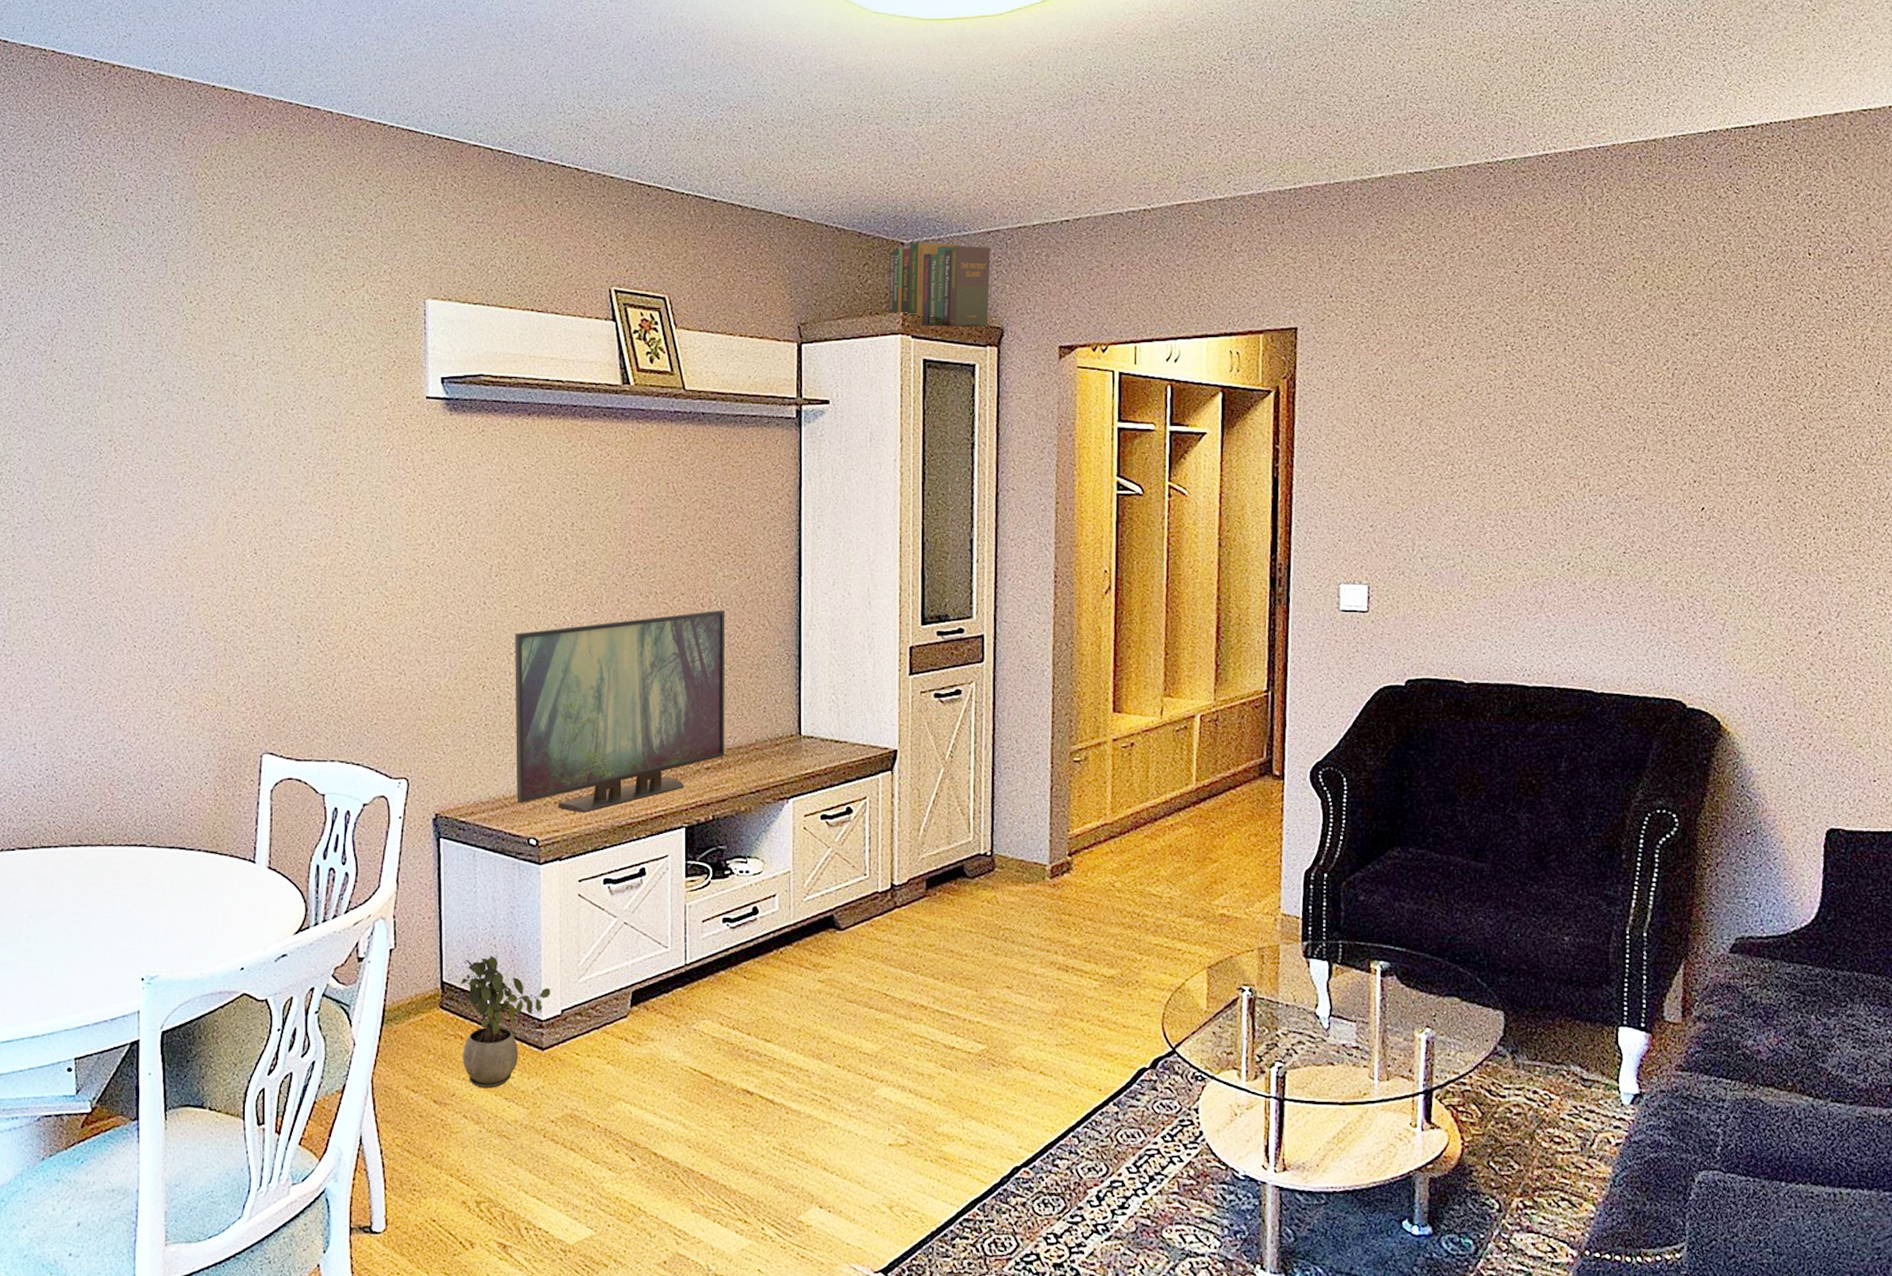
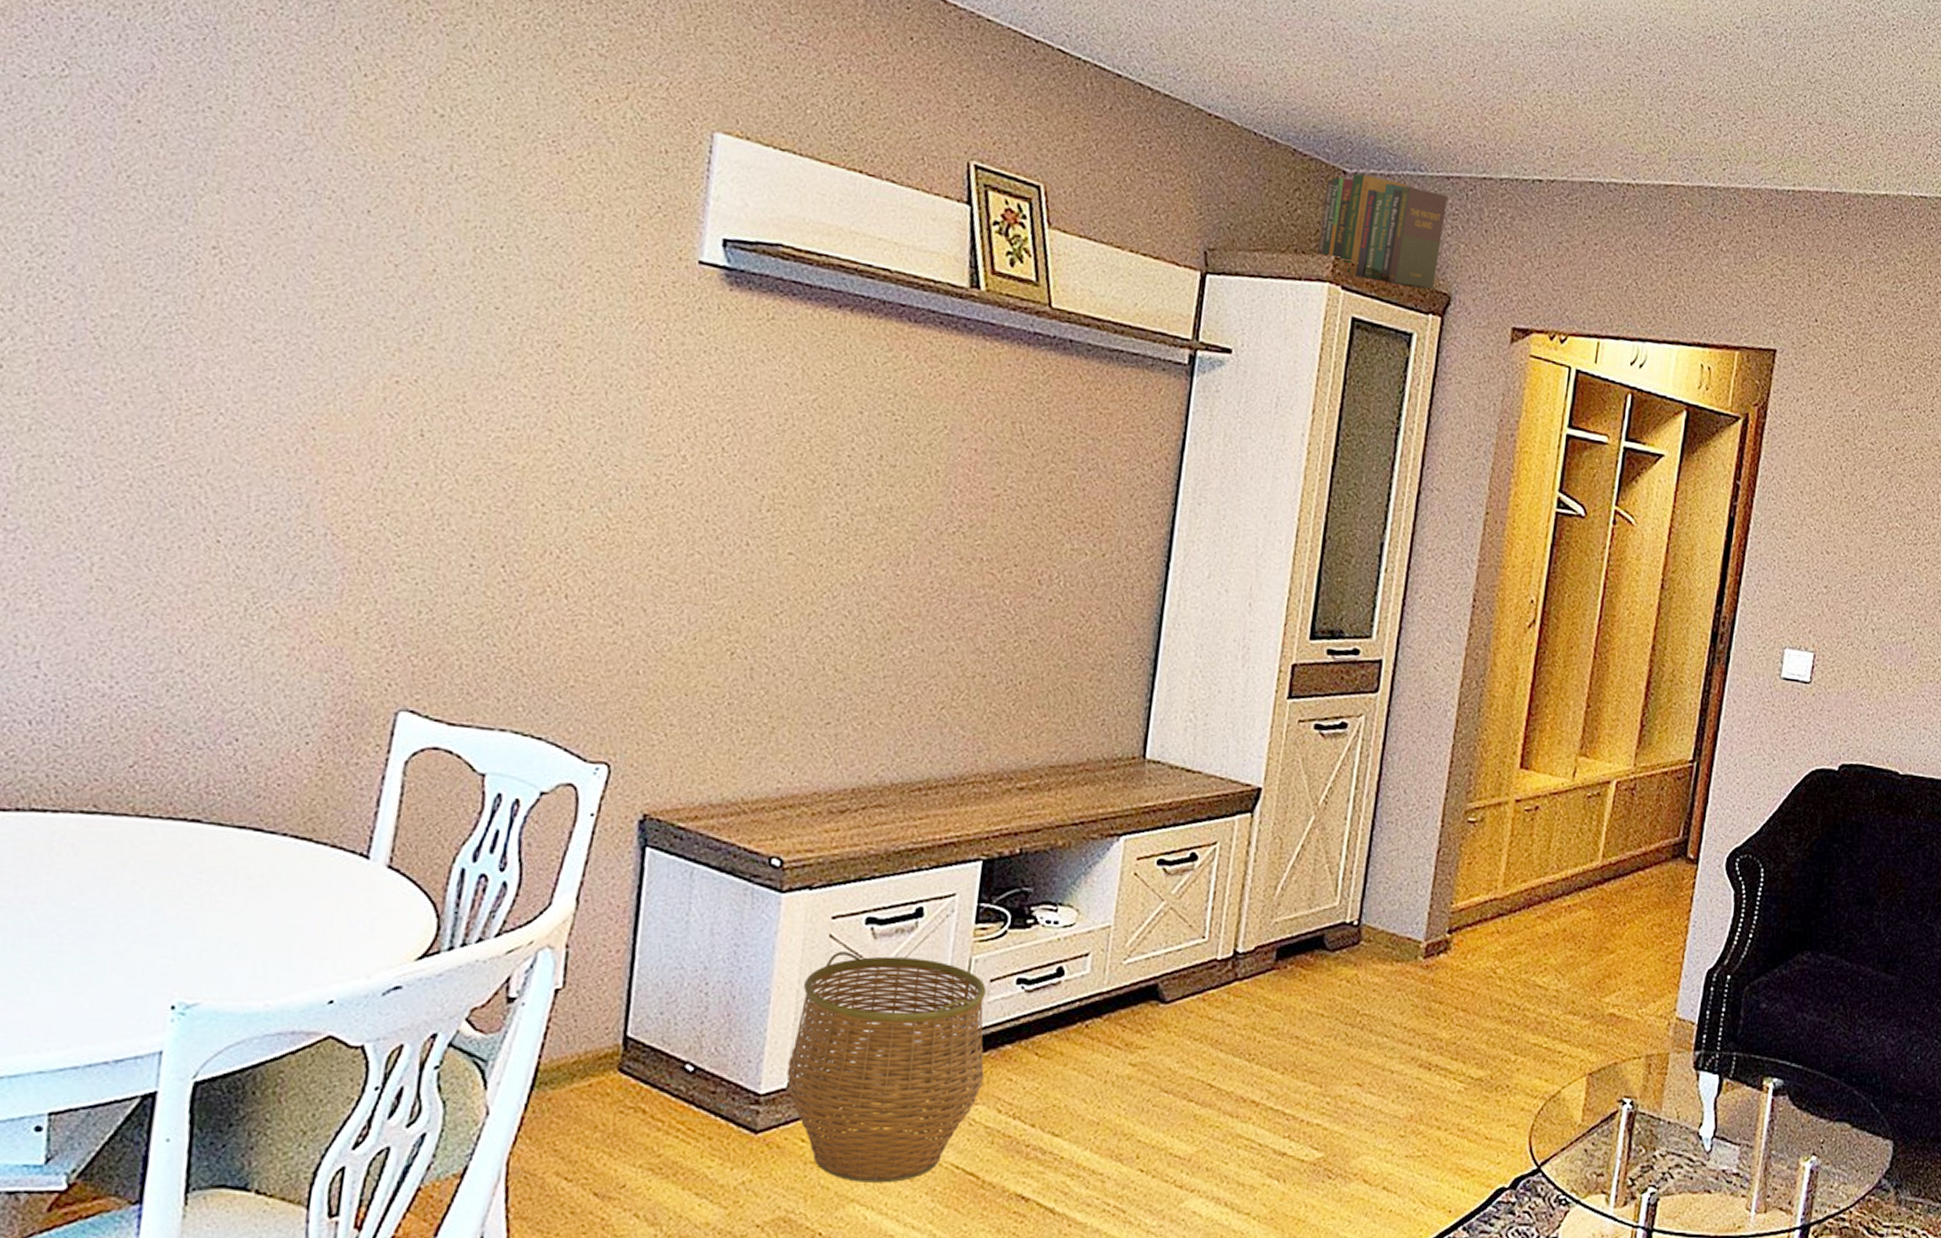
potted plant: present [461,955,551,1088] -> none [641,1006,777,1180]
television: present [515,610,725,812] -> none [760,588,1067,830]
basket: none [560,907,706,1085] -> present [786,952,987,1183]

